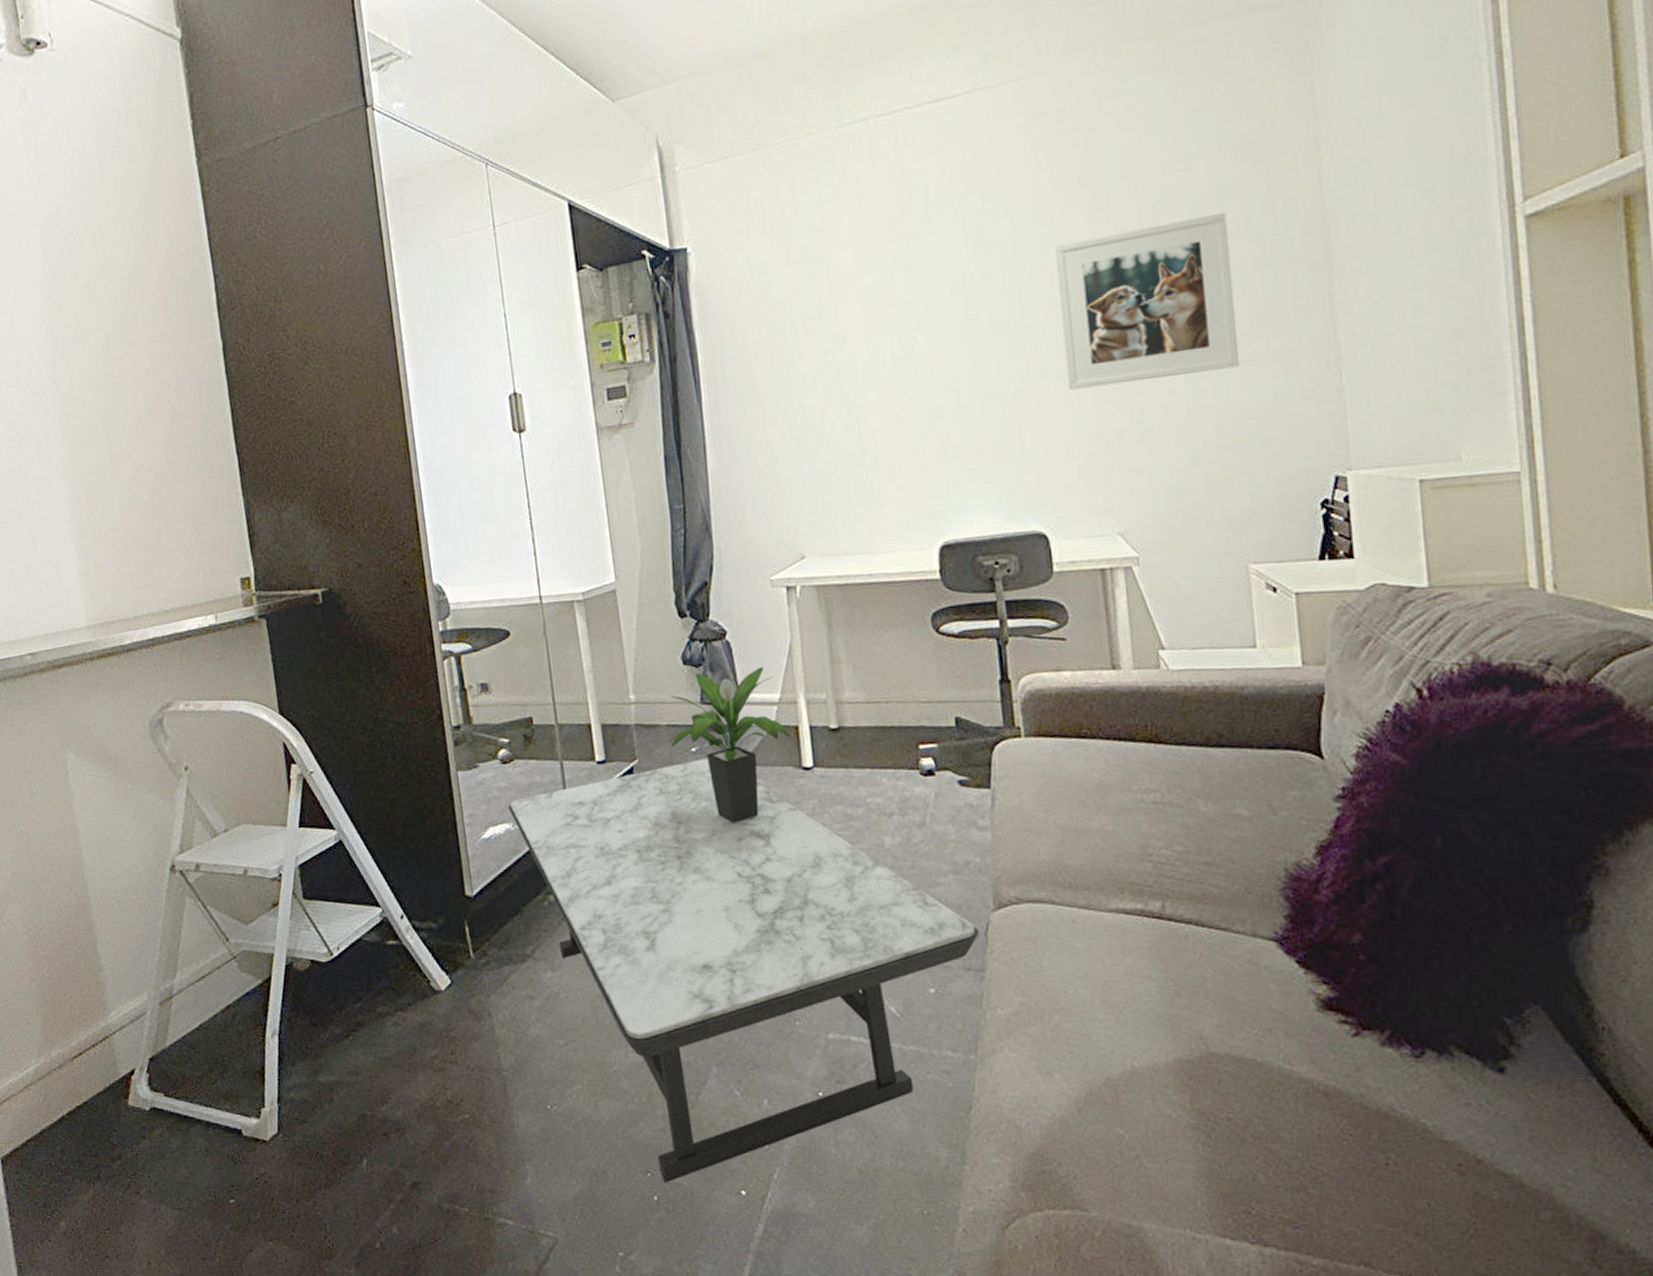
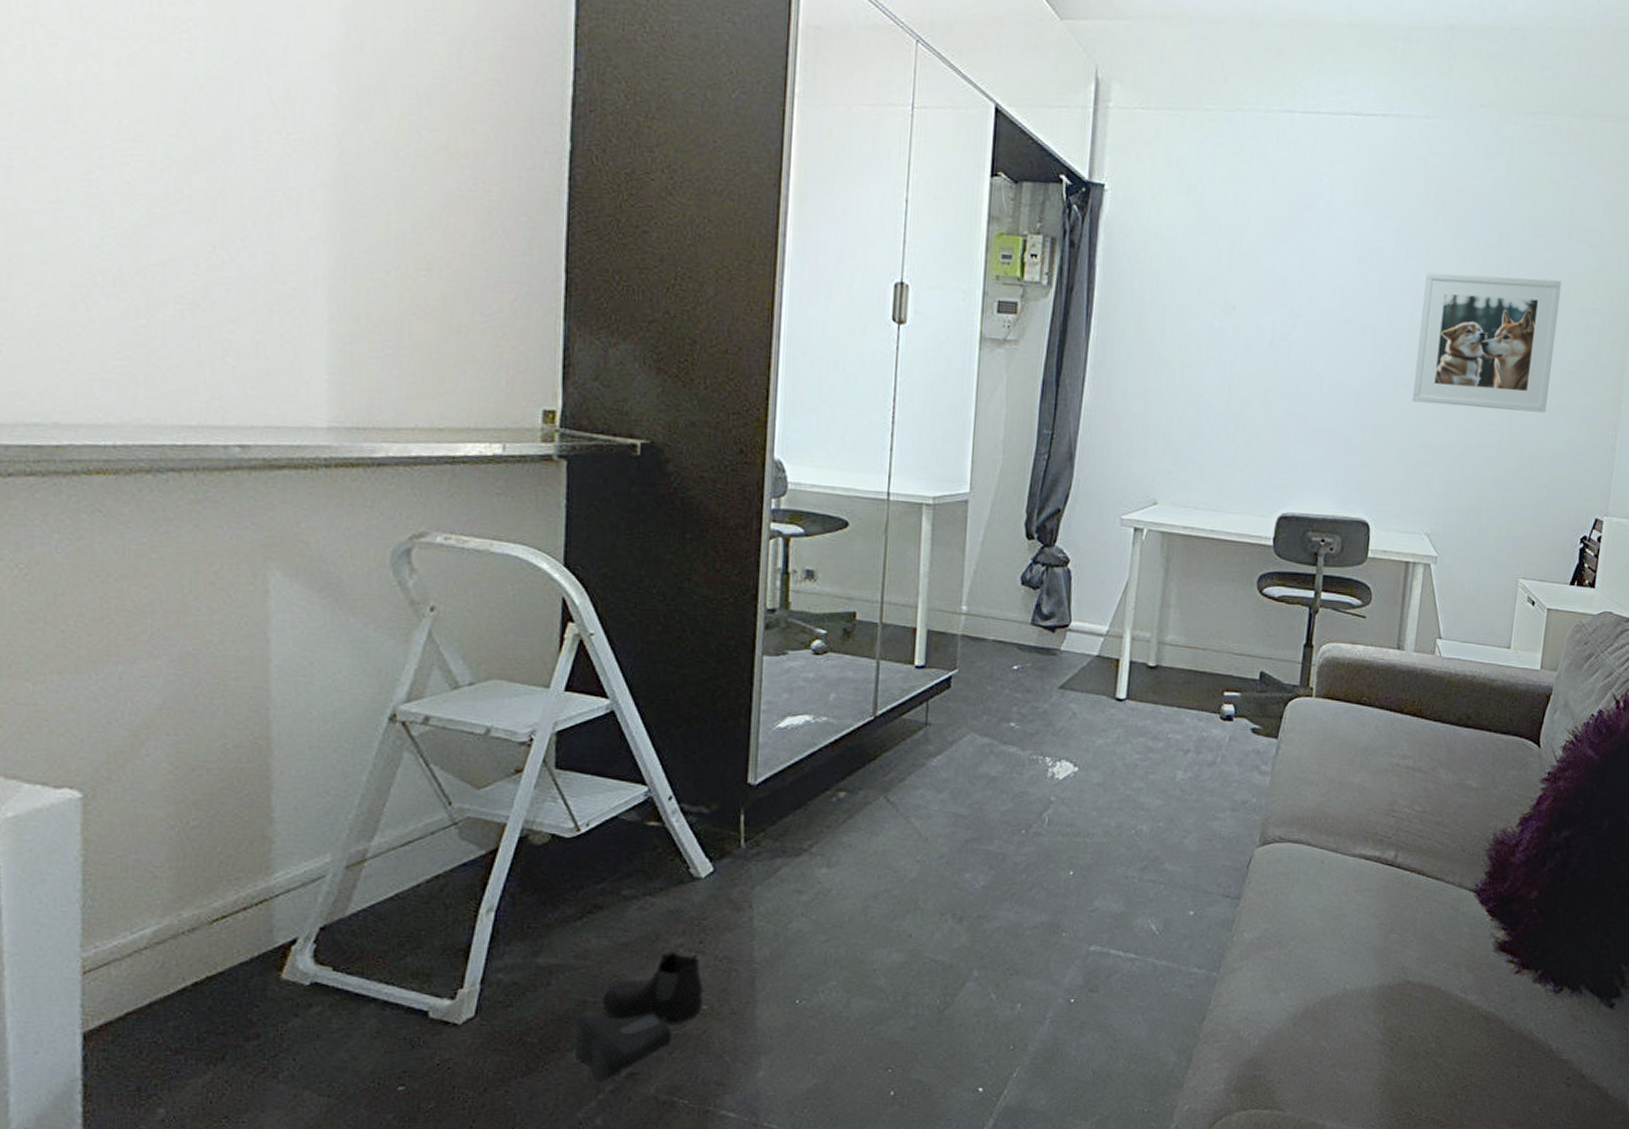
boots: none [357,1061,465,1191] -> present [572,949,703,1081]
coffee table: present [508,758,979,1183] -> none [812,677,1242,1079]
potted plant: present [669,666,790,824] -> none [993,594,1111,743]

